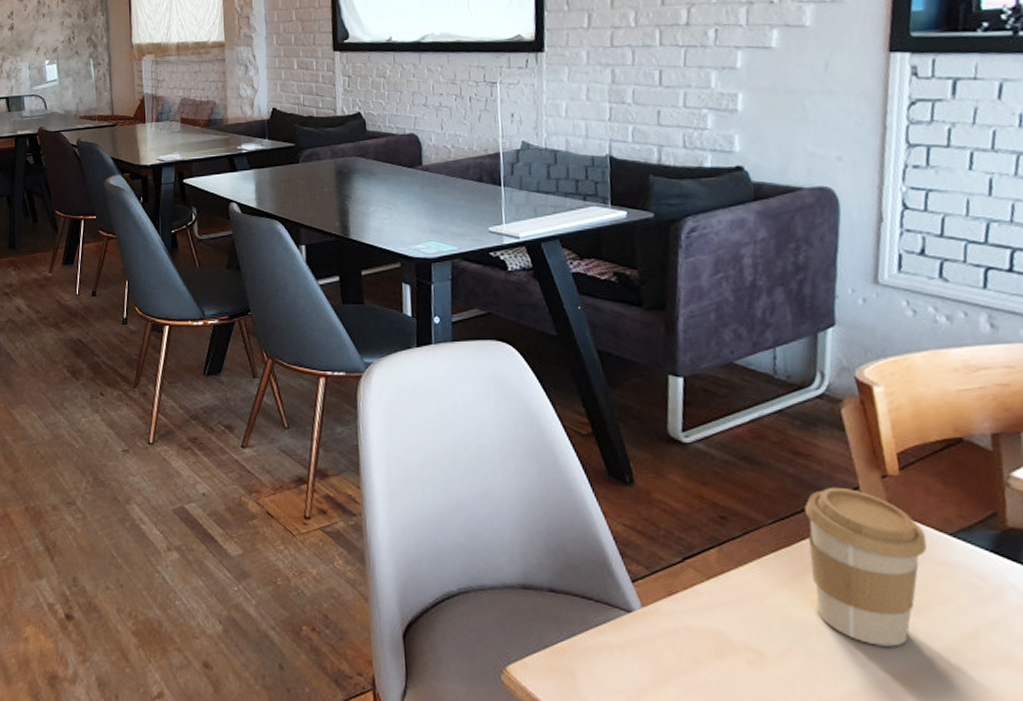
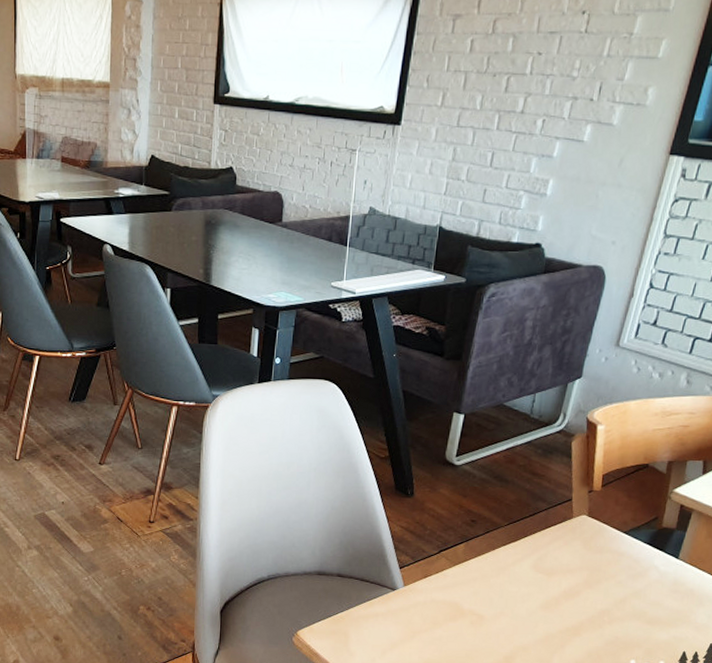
coffee cup: present [804,487,928,647] -> none [525,499,609,609]

